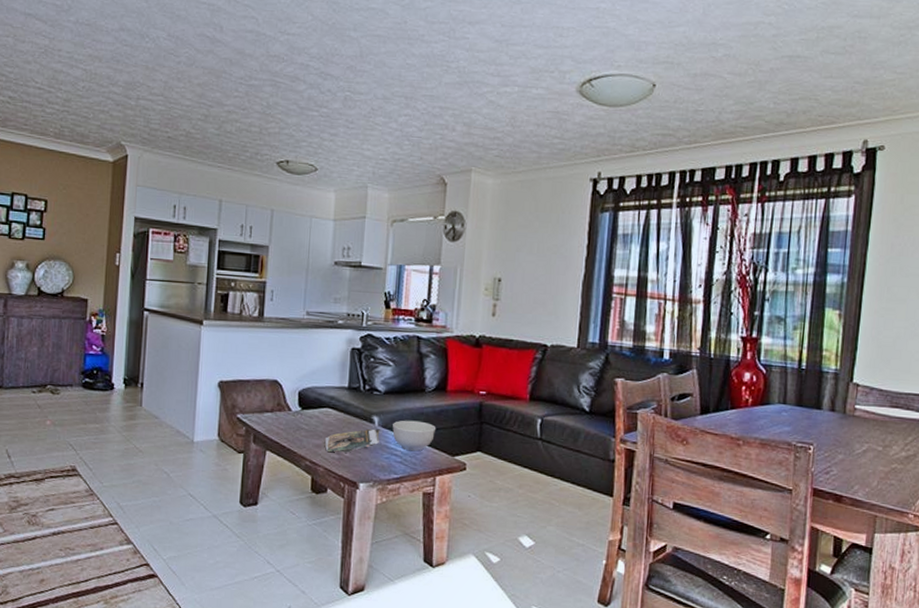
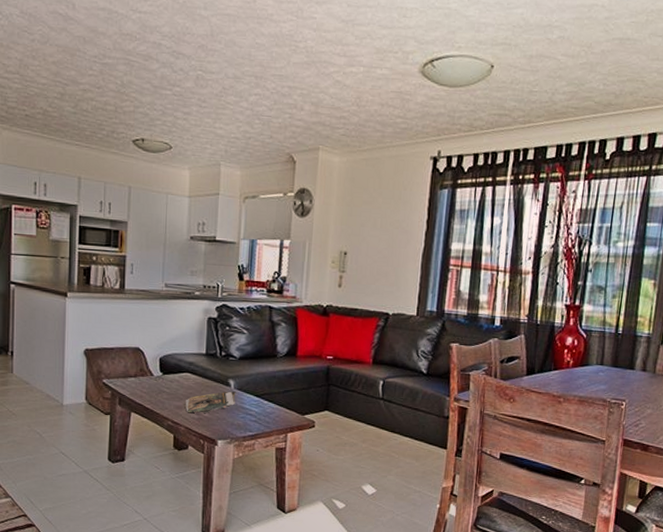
bowl: present [392,420,437,452] -> none [247,383,288,411]

